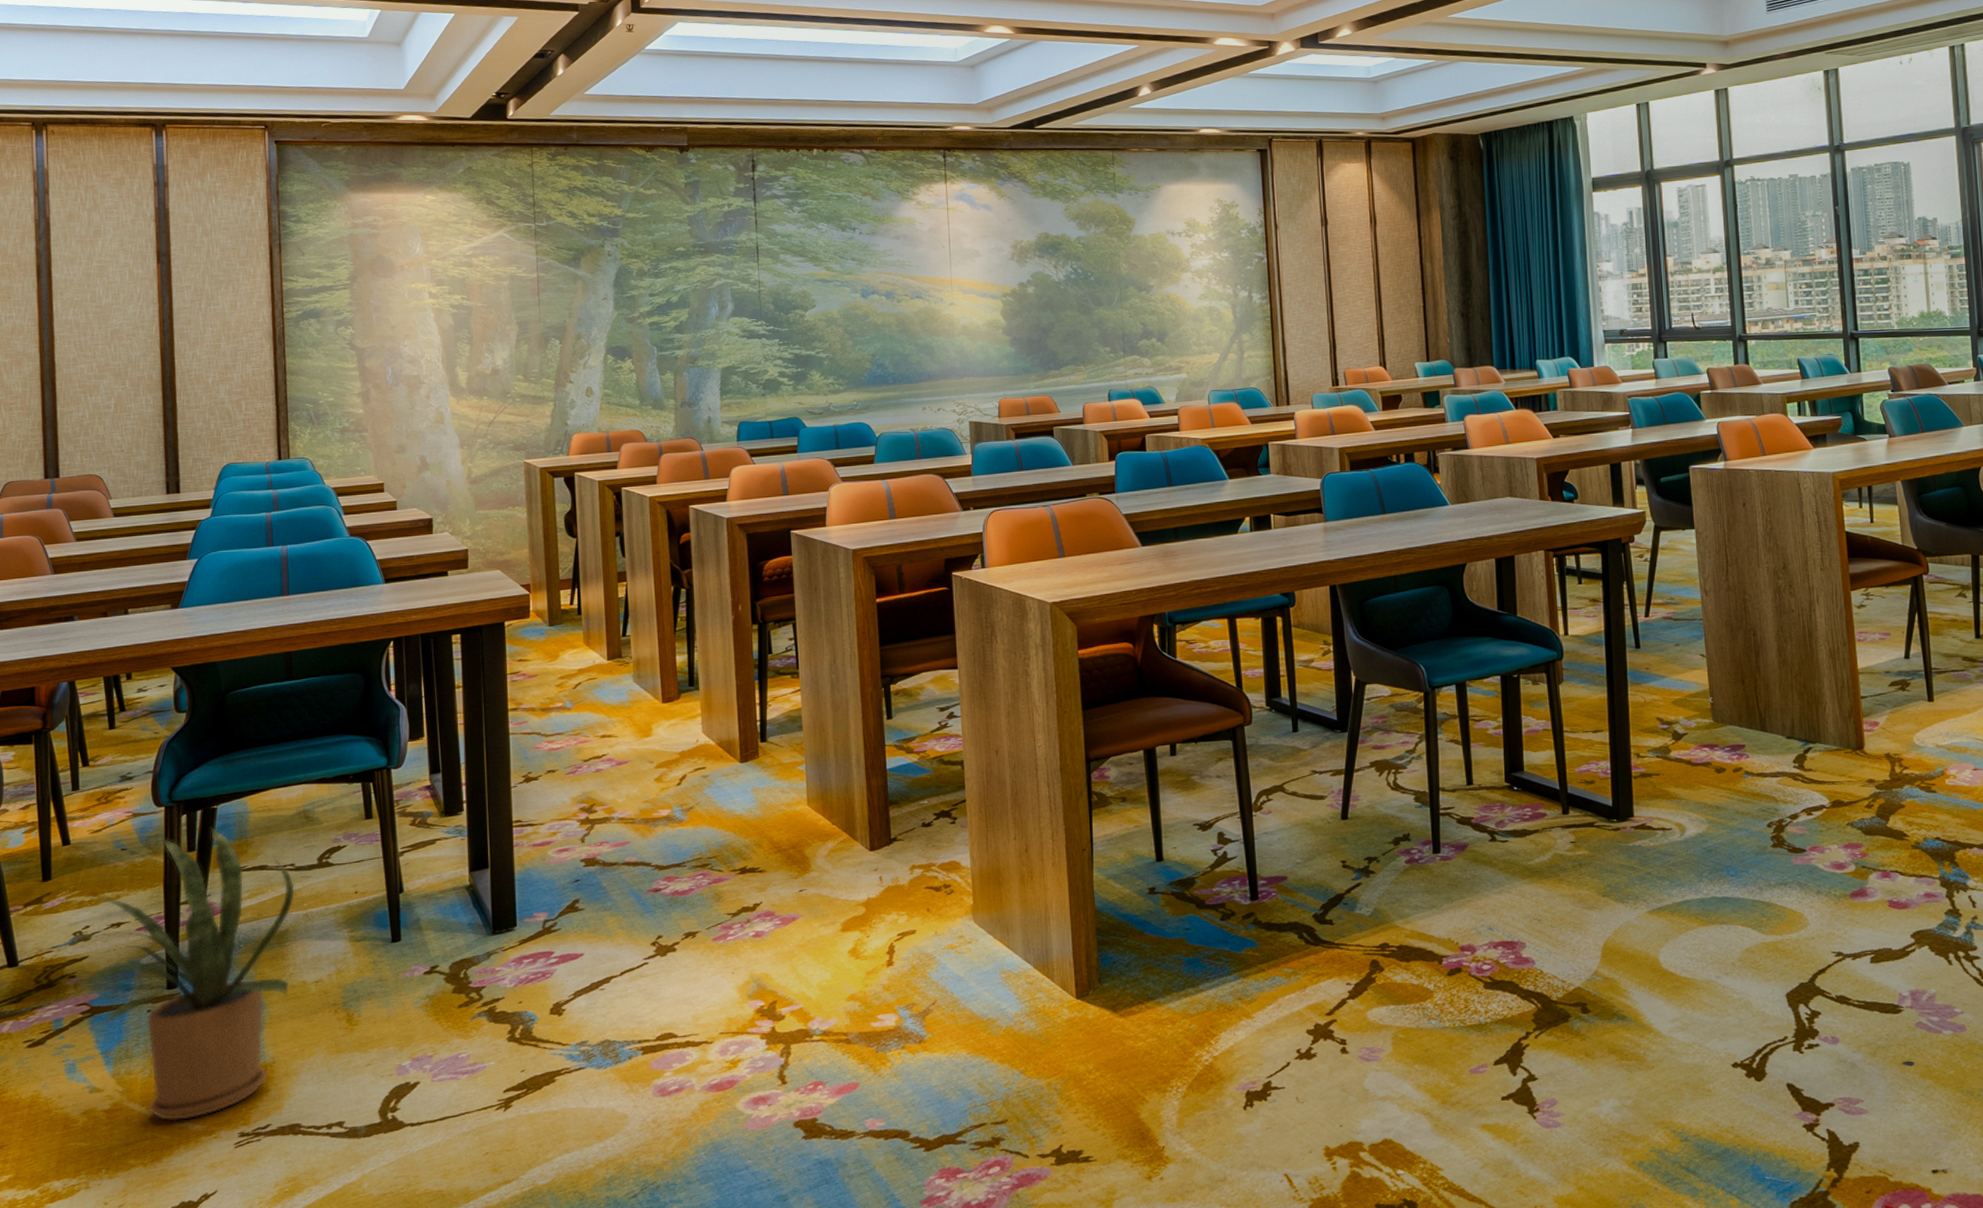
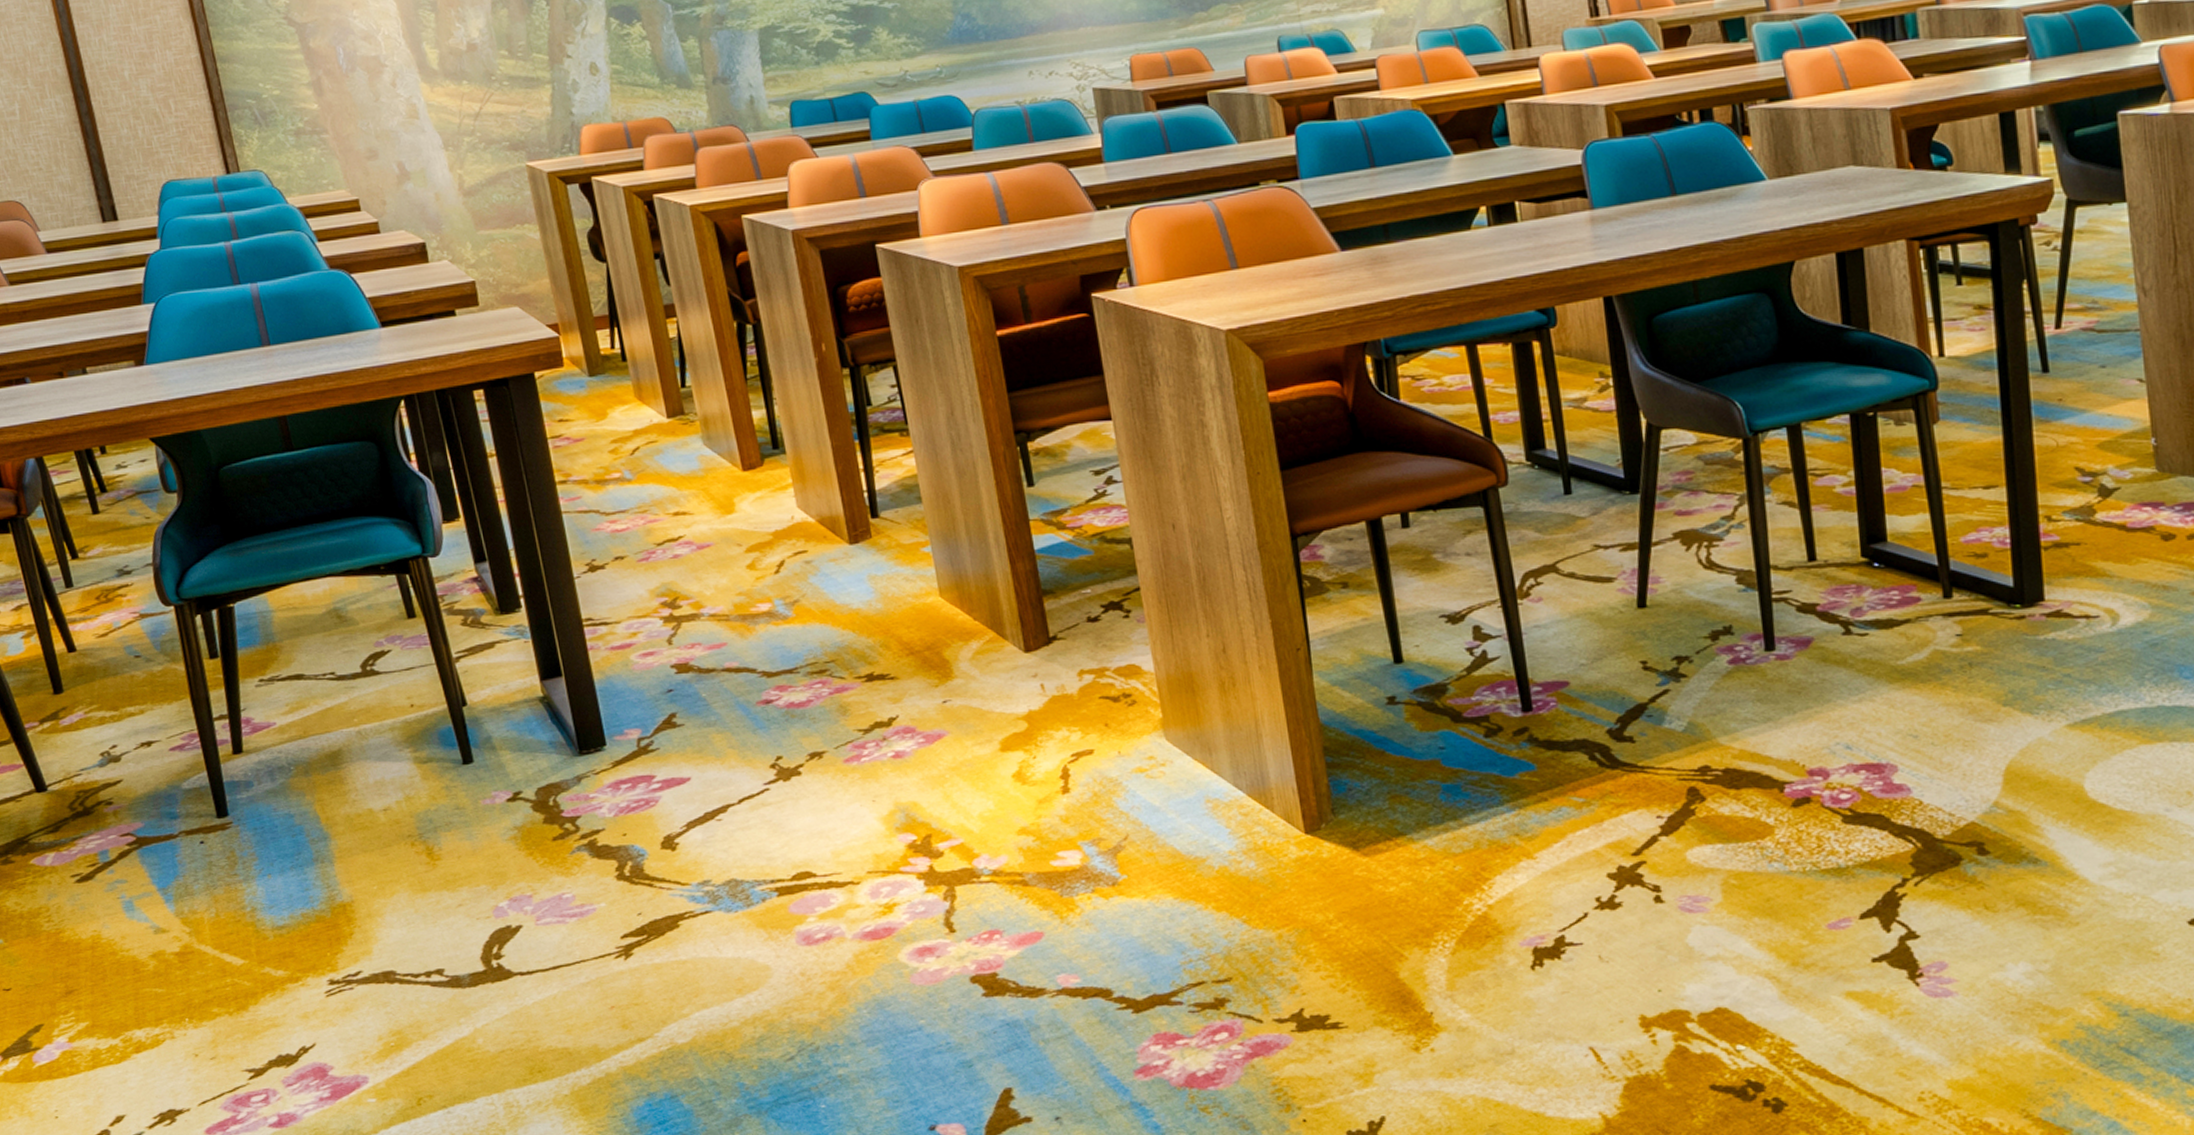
house plant: present [72,826,296,1122] -> none [101,629,355,967]

